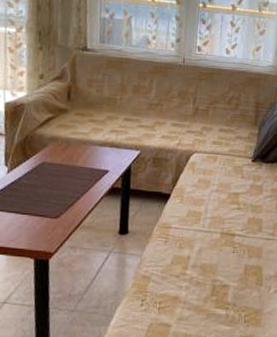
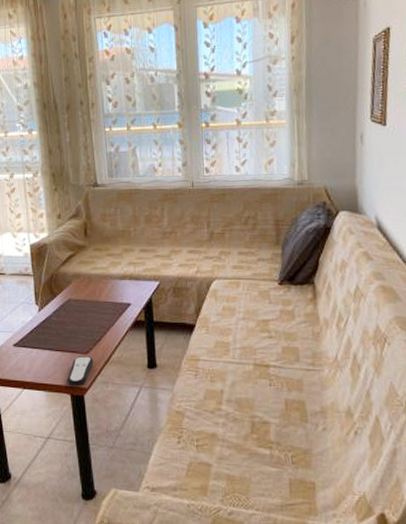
remote control: none [31,220,63,251] -> present [67,356,94,386]

